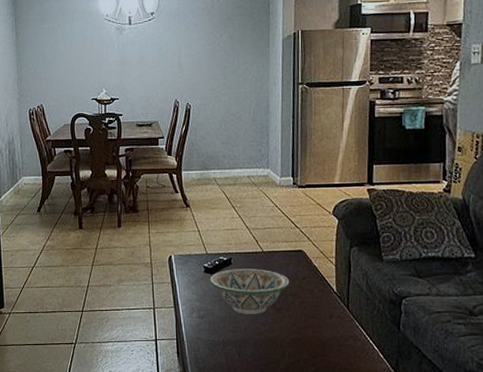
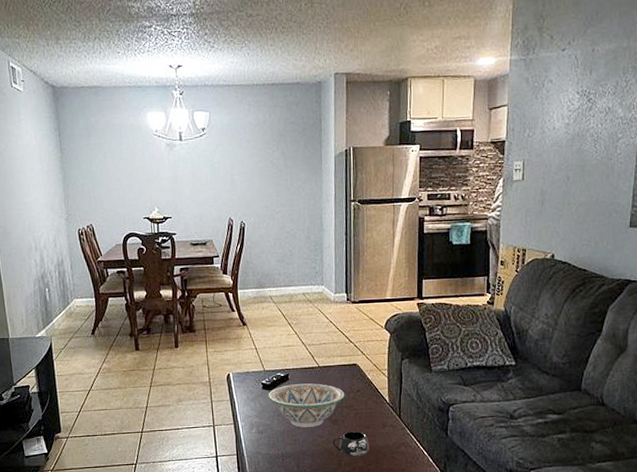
mug: none [276,320,315,348] -> present [332,430,369,457]

